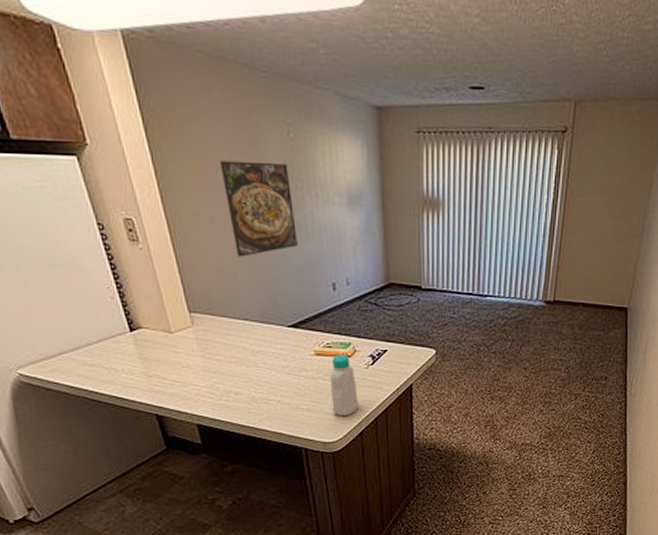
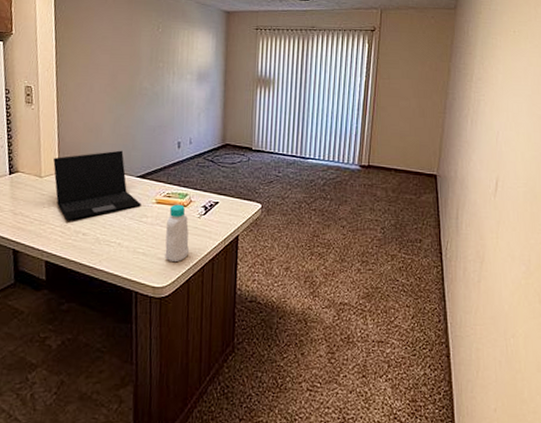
laptop: none [182,296,298,380] -> present [53,150,141,221]
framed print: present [220,160,298,257] -> none [104,46,155,118]

